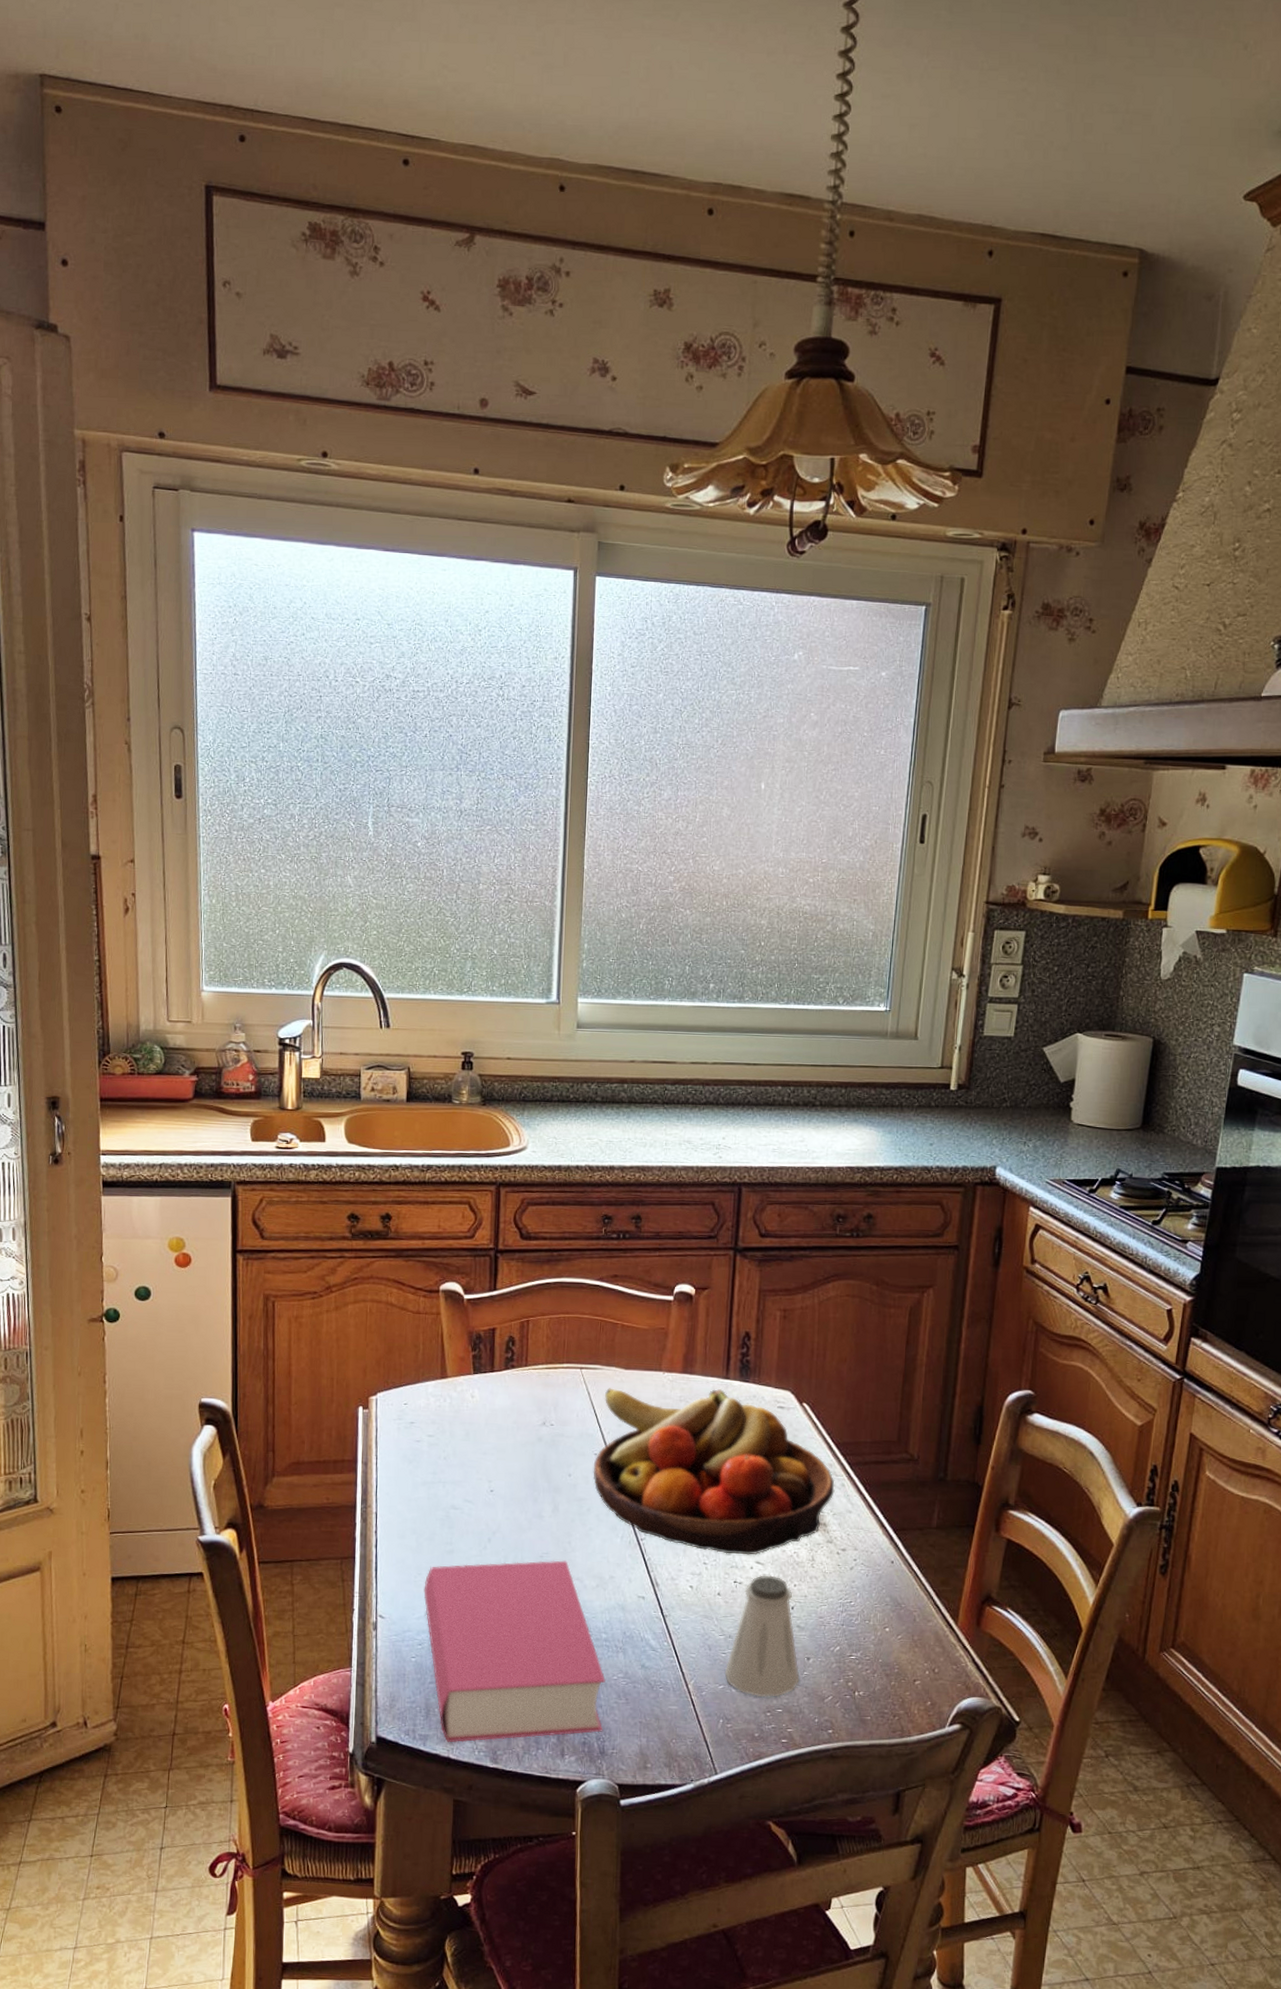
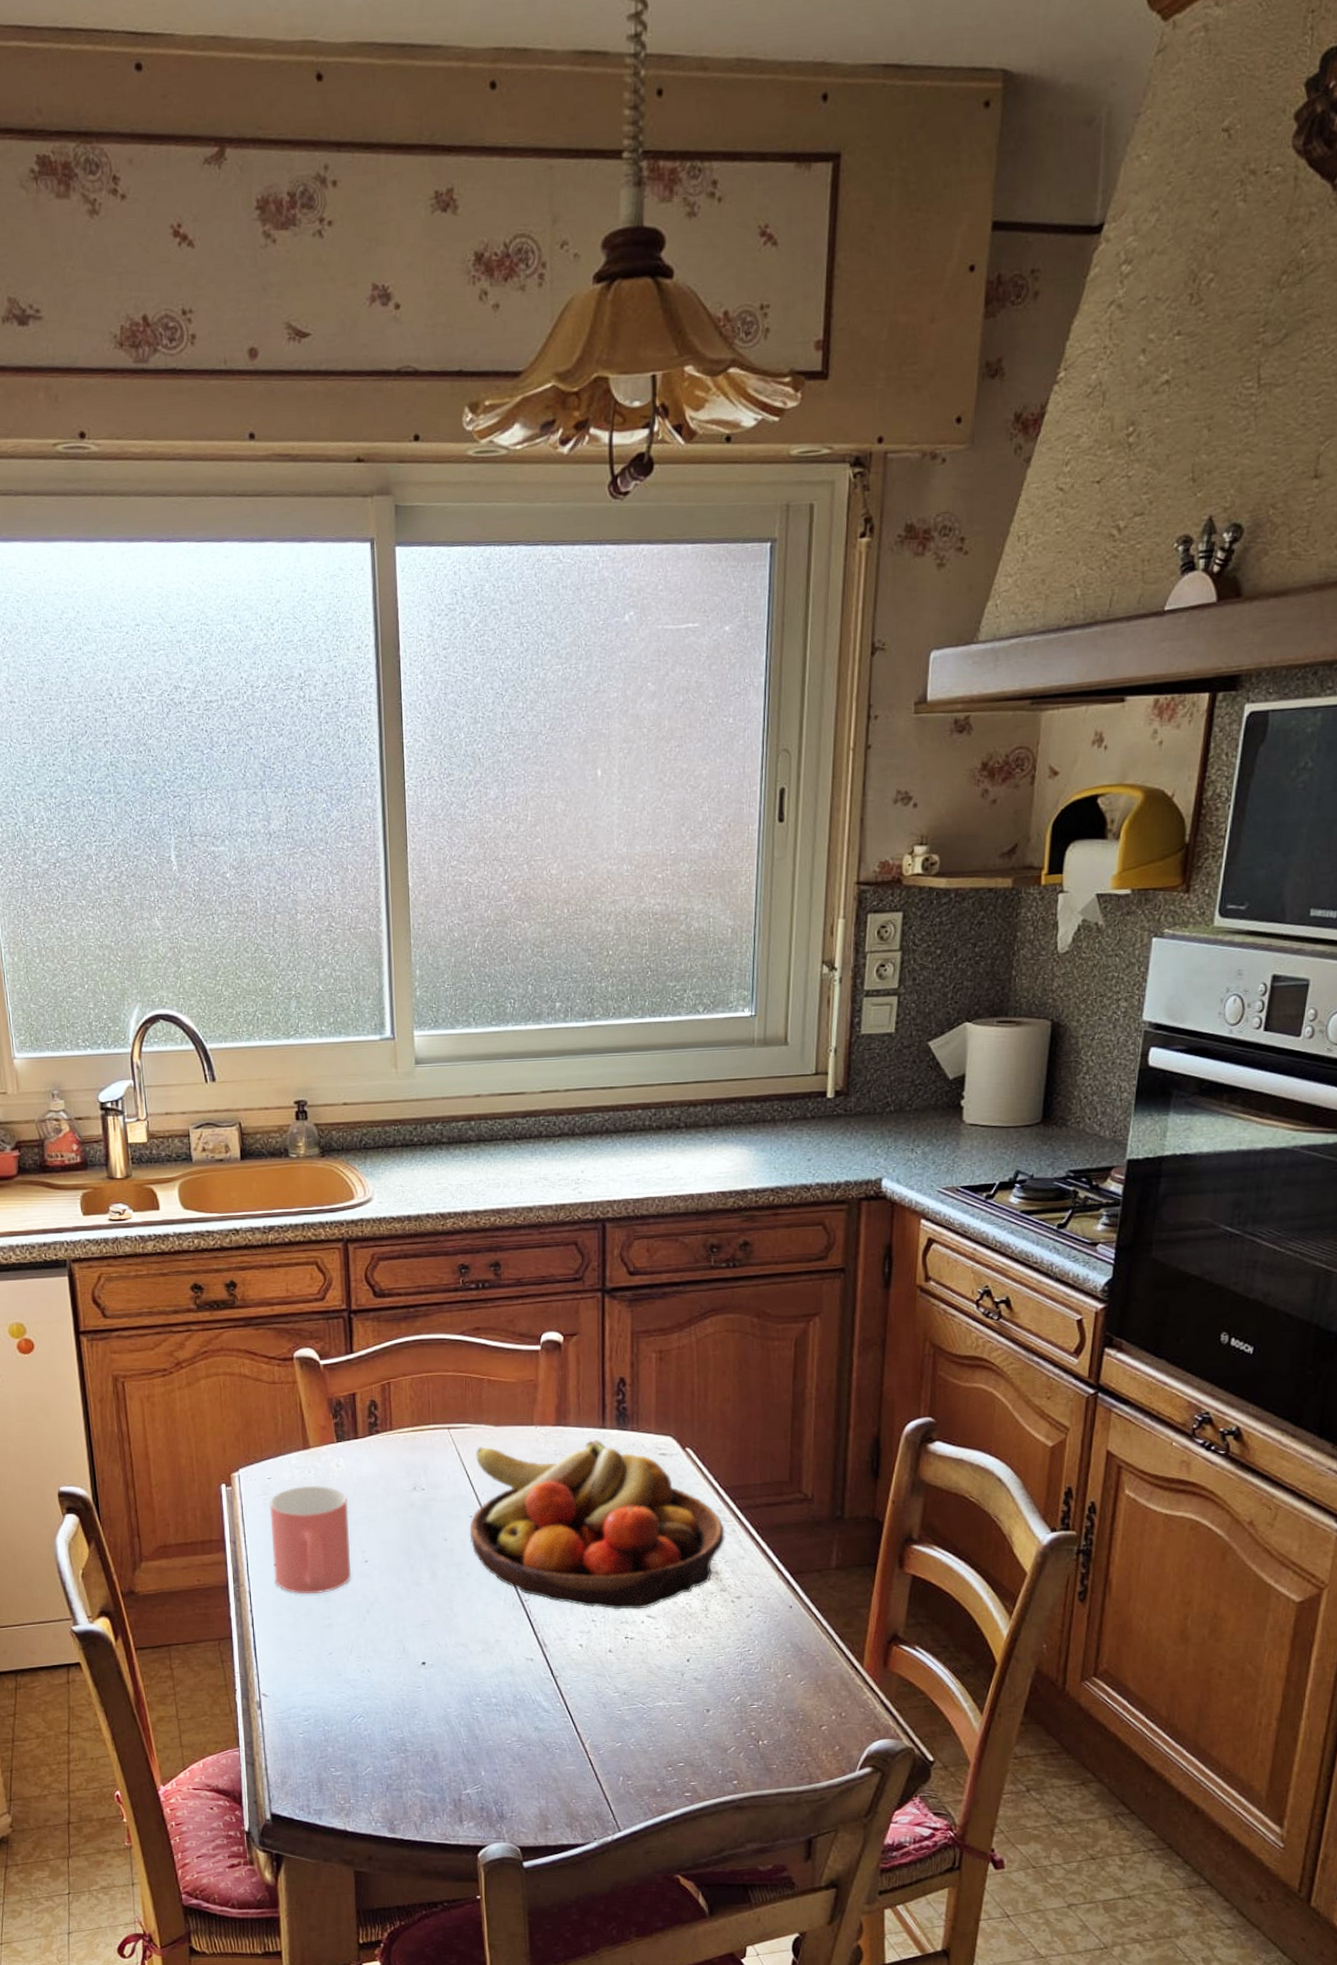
mug: none [401,1413,480,1520] -> present [269,1485,351,1594]
book: present [423,1560,606,1743] -> none [305,1627,501,1816]
saltshaker: present [724,1575,800,1697] -> none [621,1628,700,1752]

